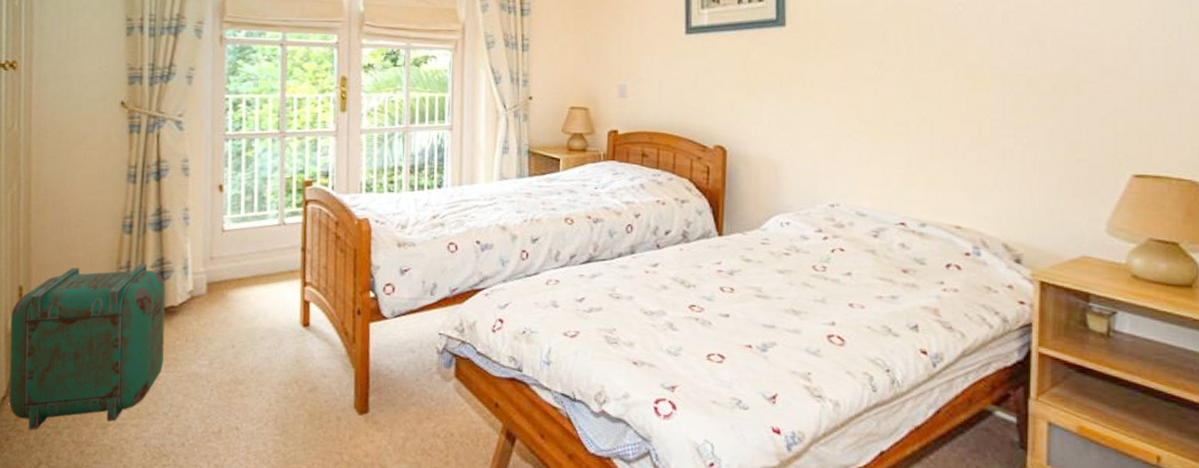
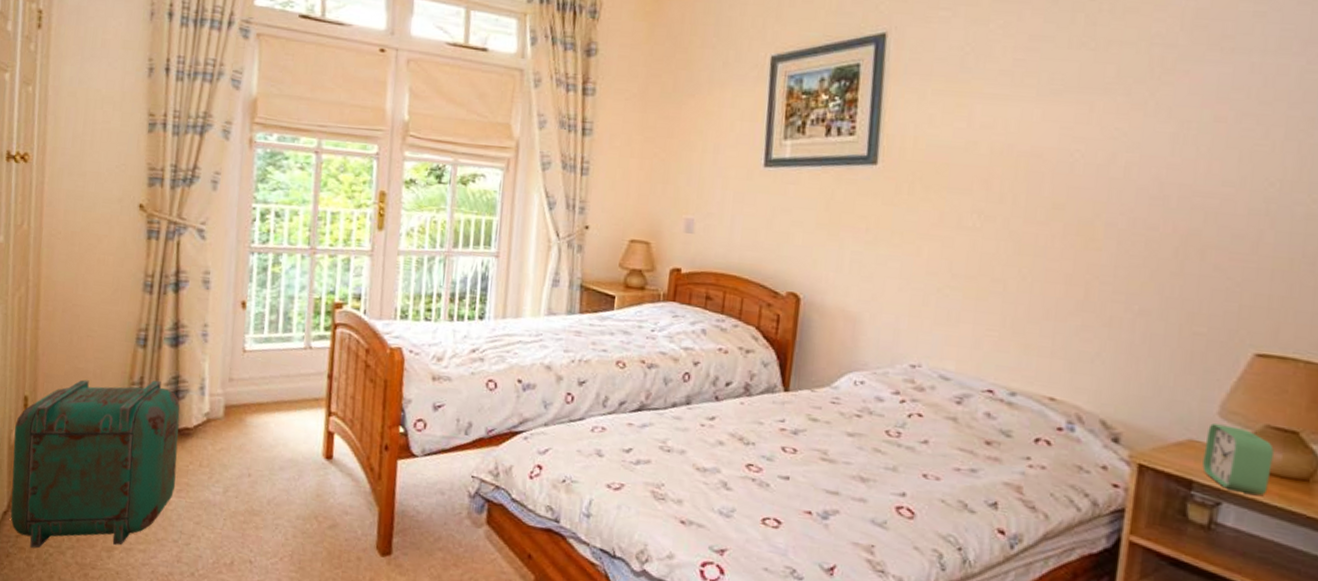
alarm clock: none [1097,240,1158,302] -> present [1202,423,1274,495]

